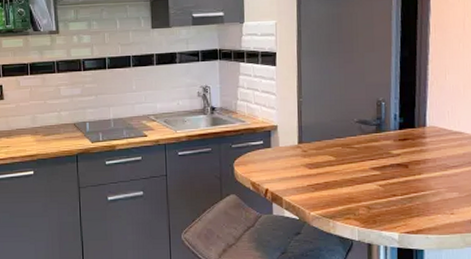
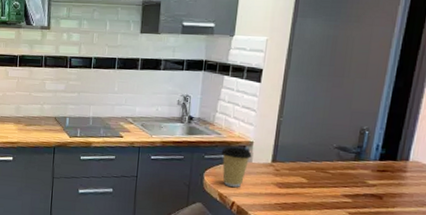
coffee cup: none [247,132,278,174] -> present [221,146,252,187]

